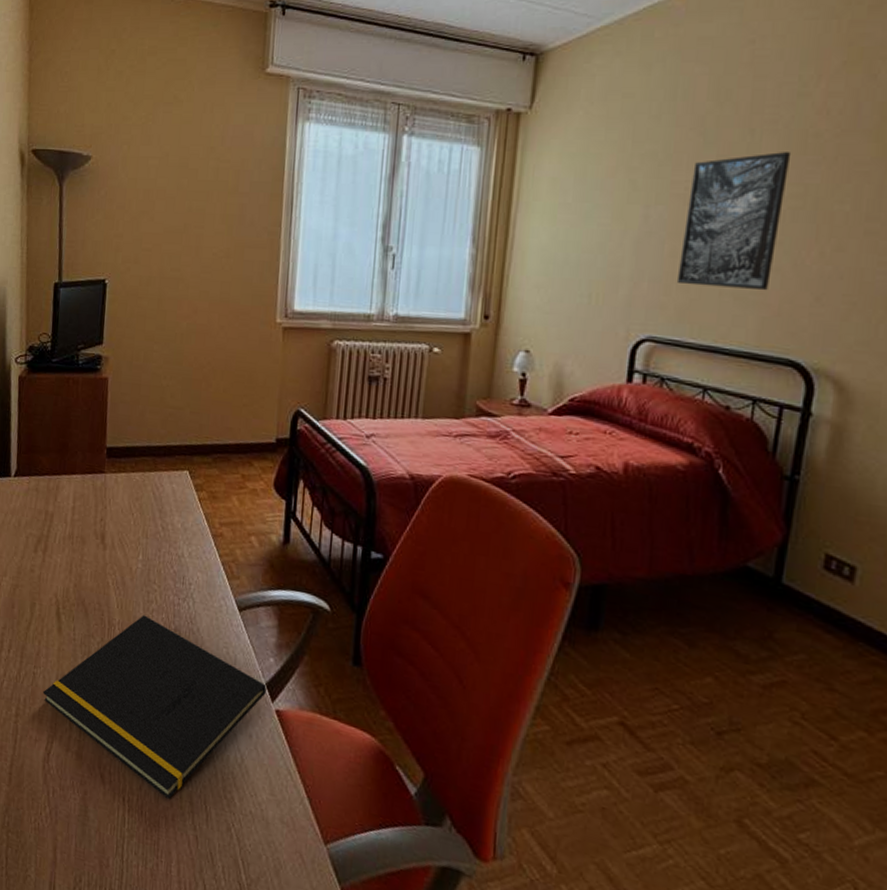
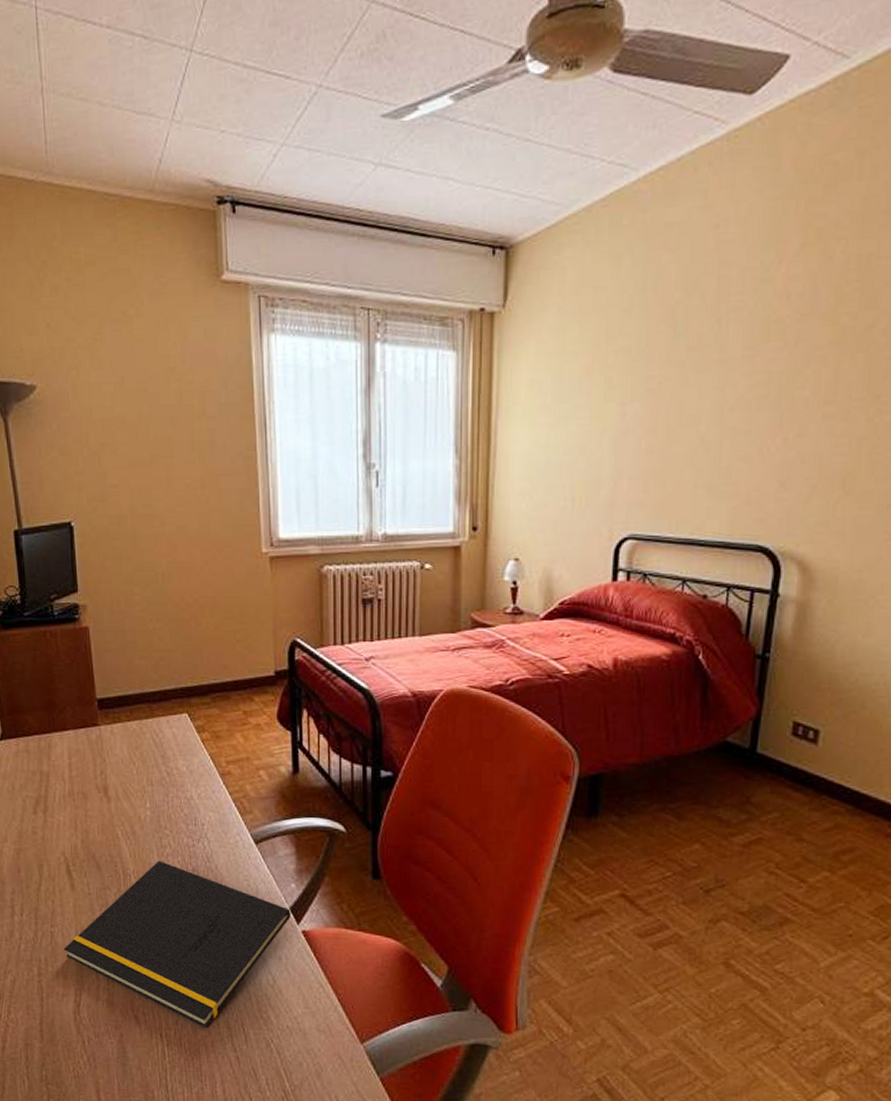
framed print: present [676,152,792,291] -> none [654,340,756,481]

